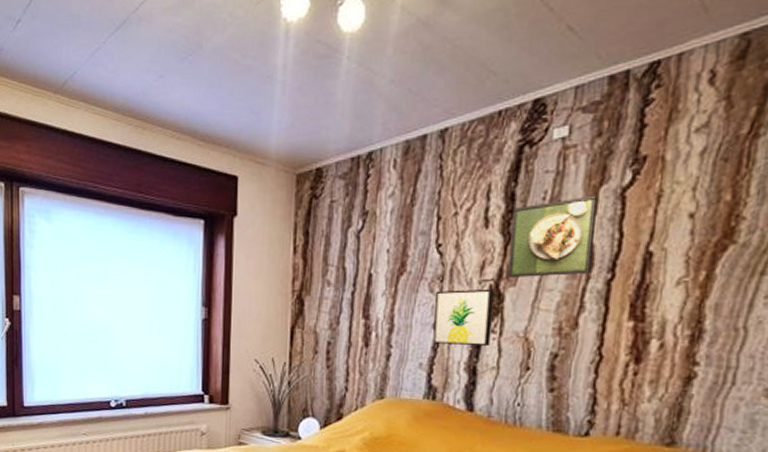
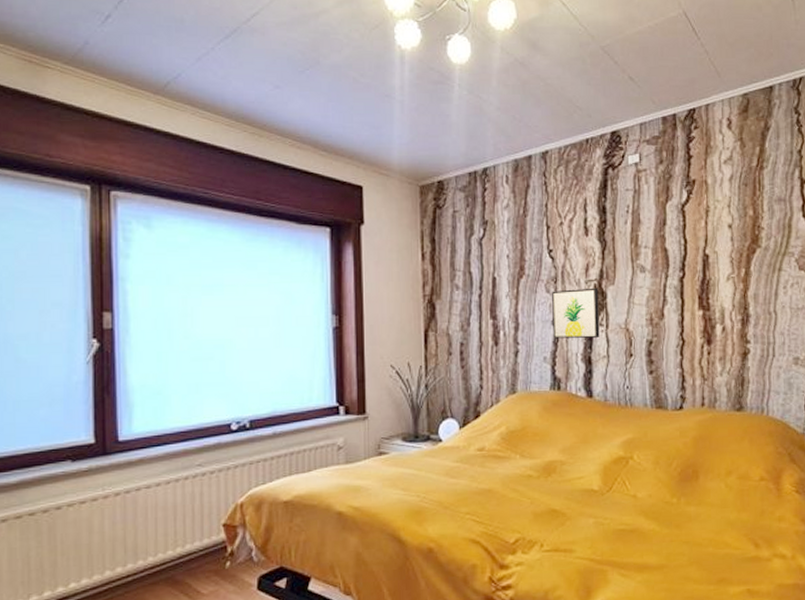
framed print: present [507,195,598,278] -> none [605,209,668,278]

